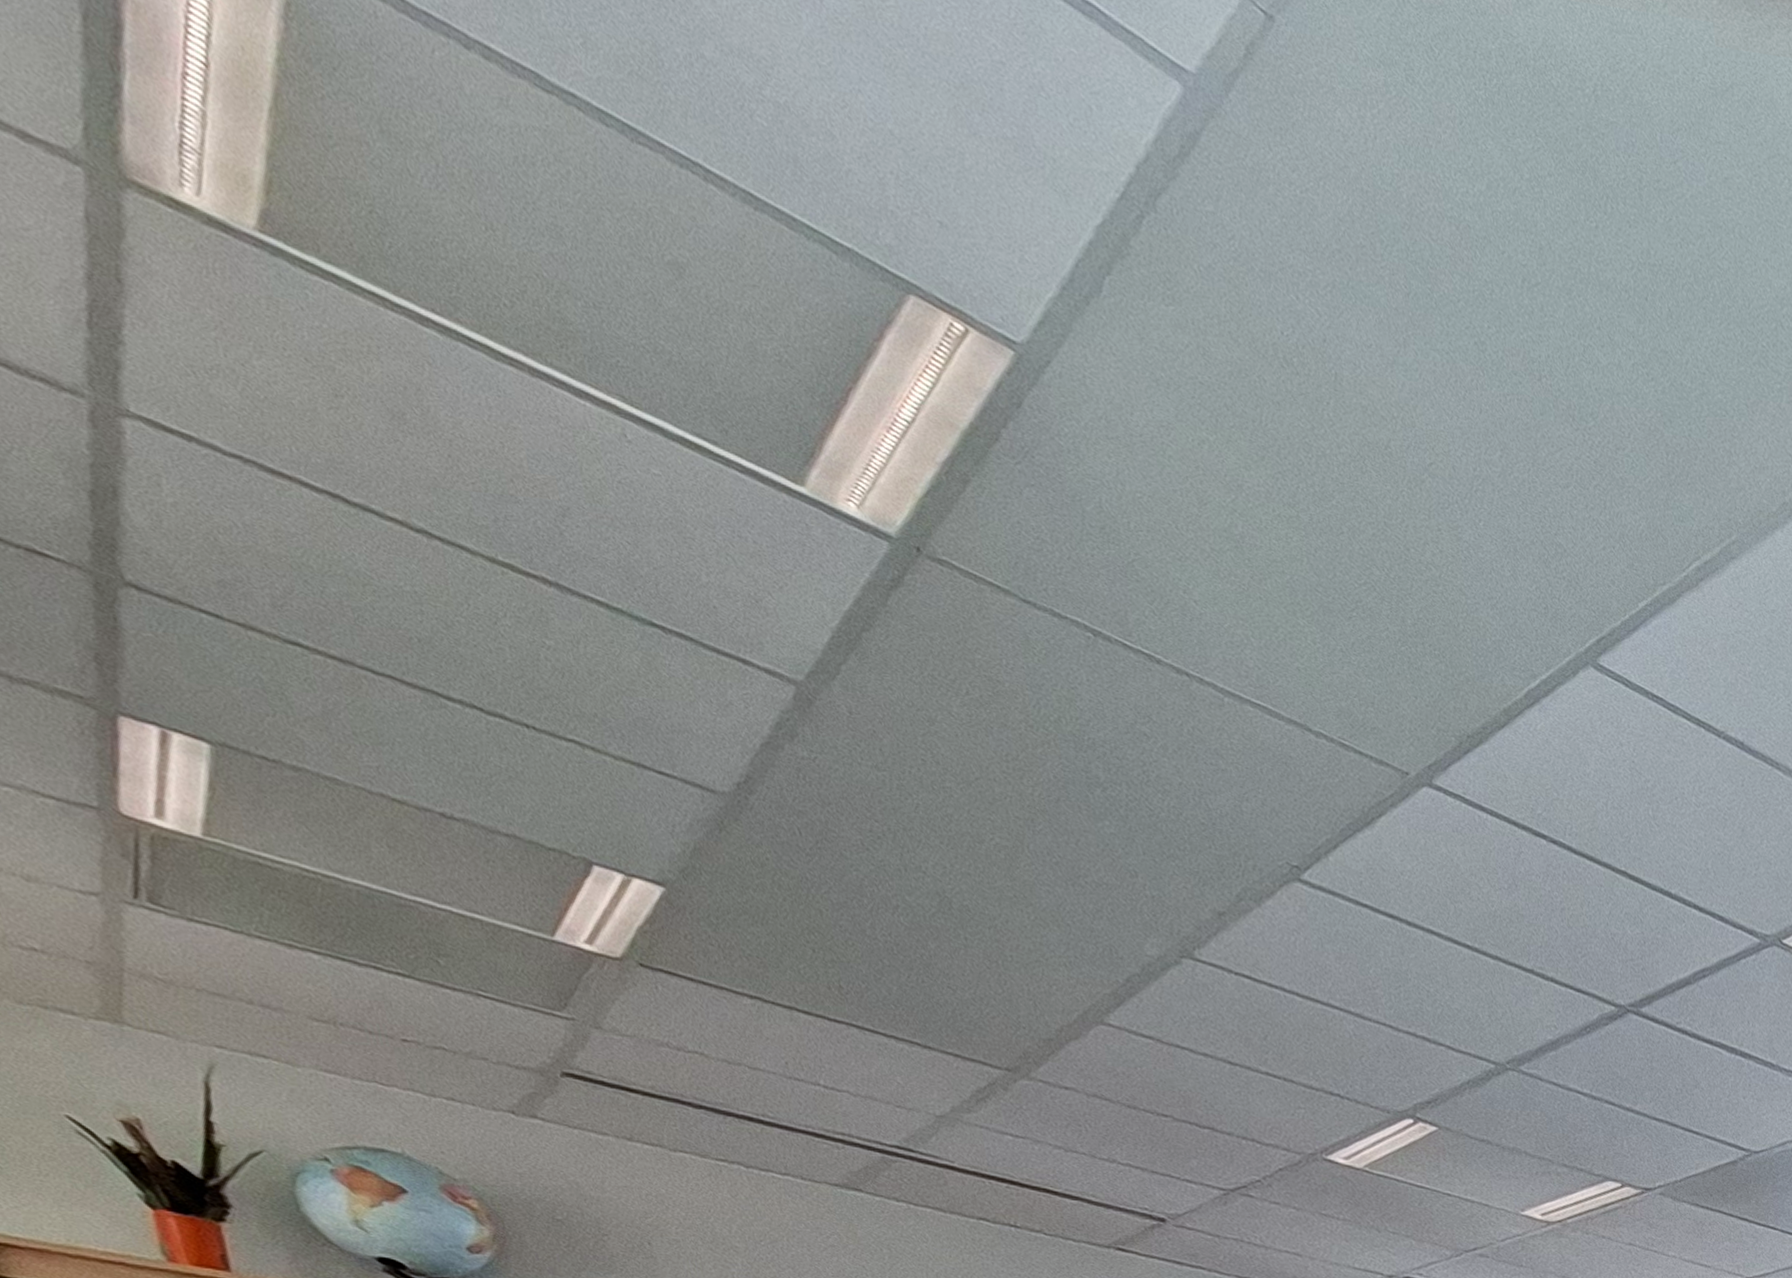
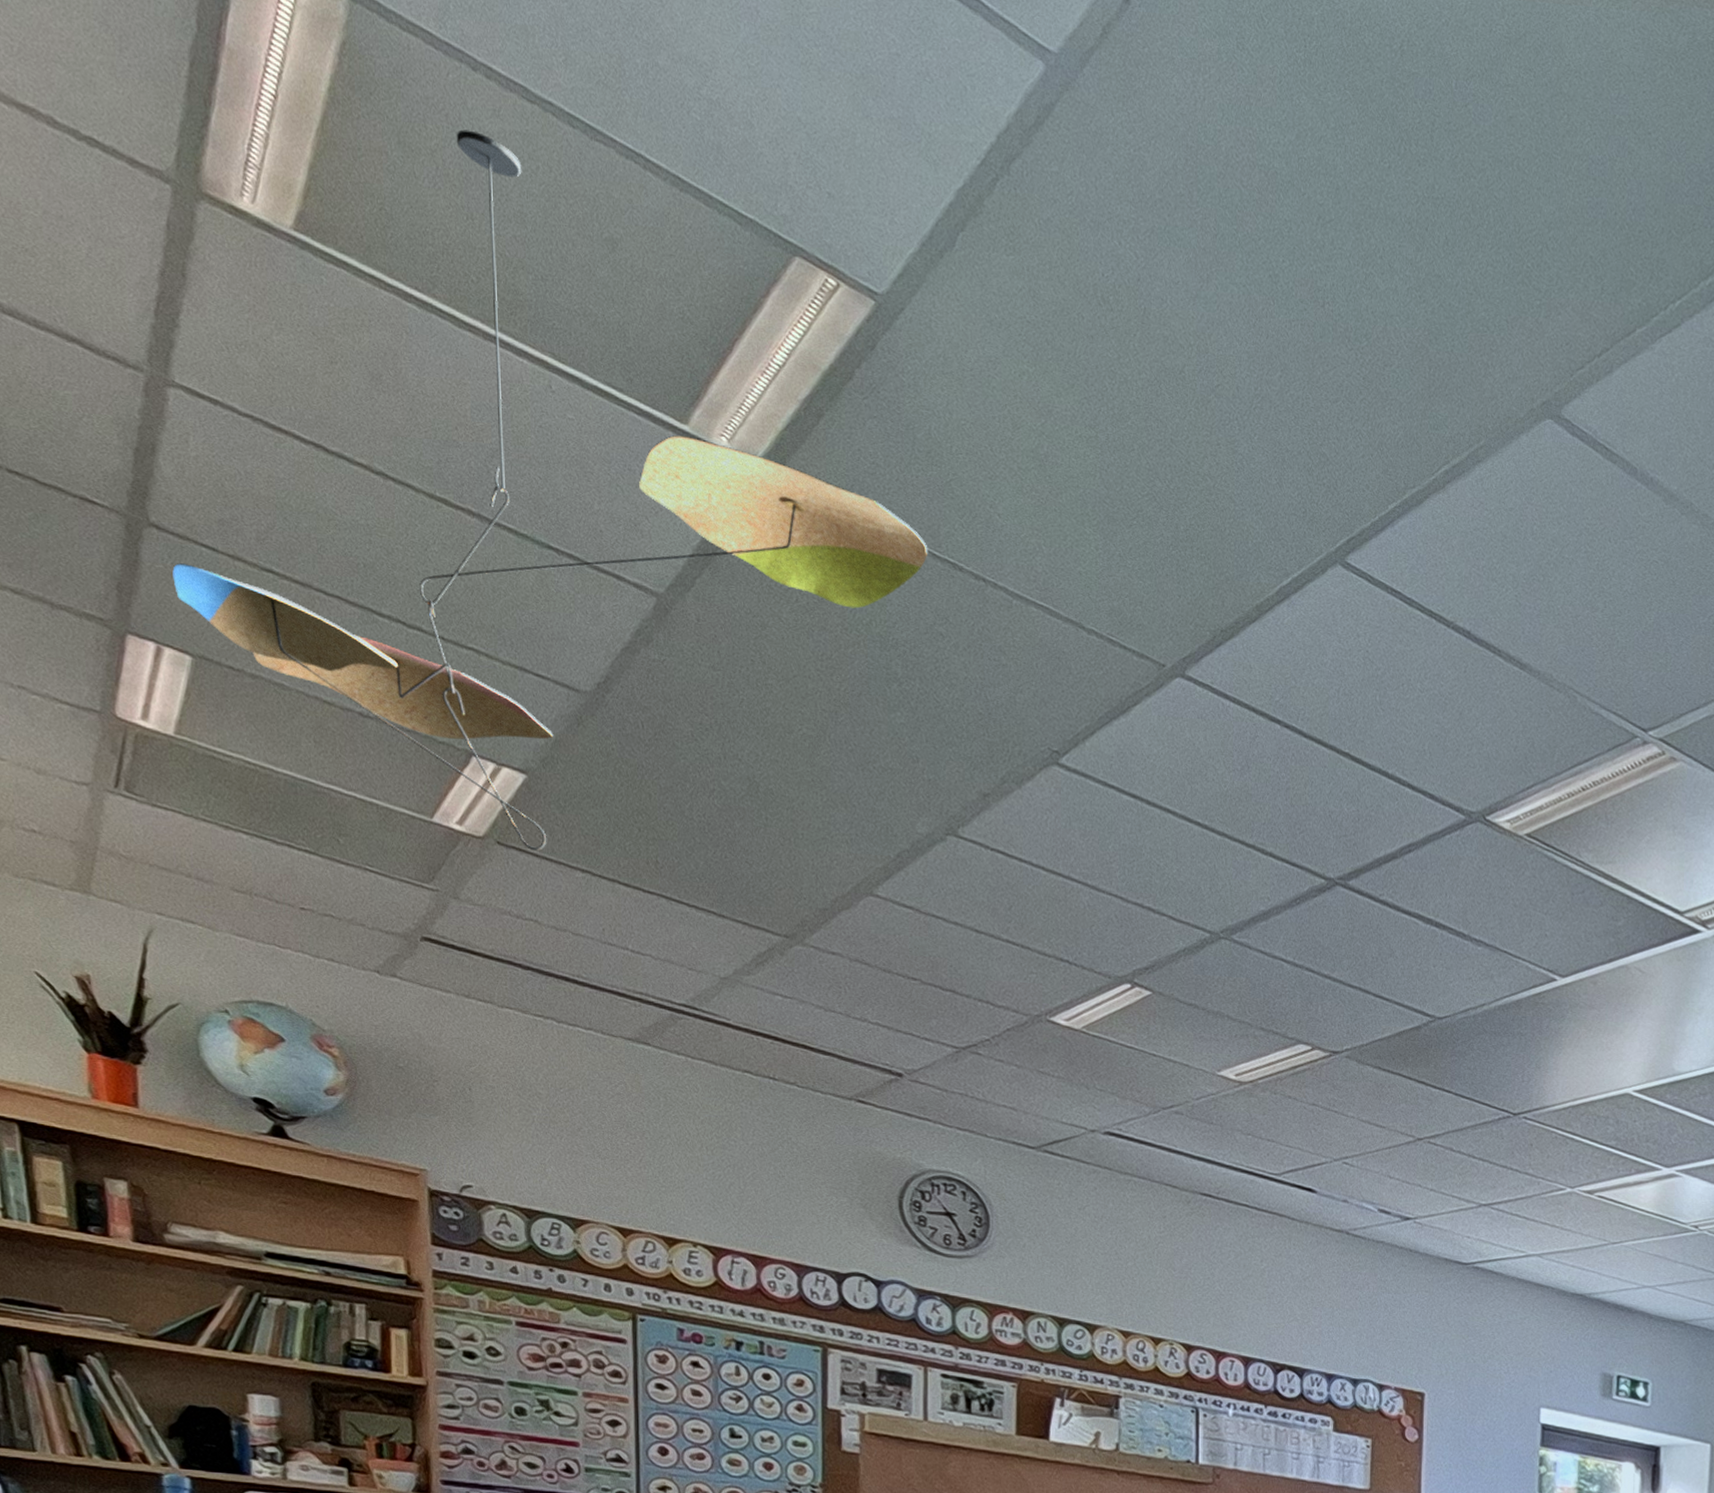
ceiling mobile: none [165,120,1118,974] -> present [172,129,928,851]

